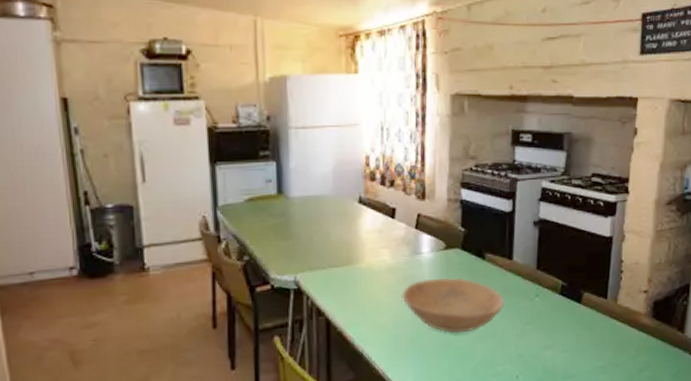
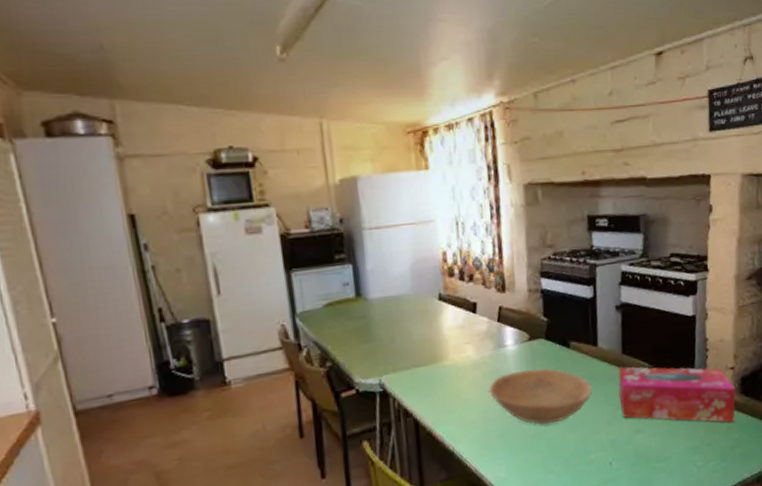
tissue box: none [530,282,647,346] -> present [618,366,736,423]

